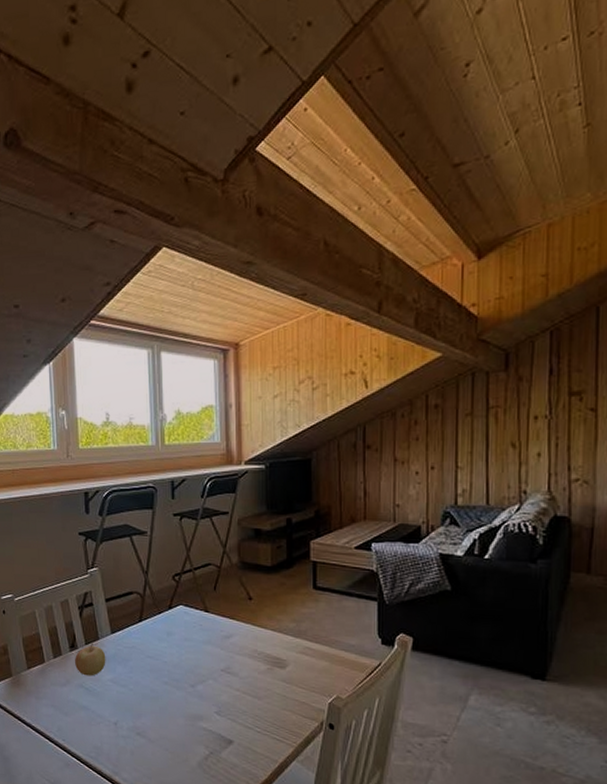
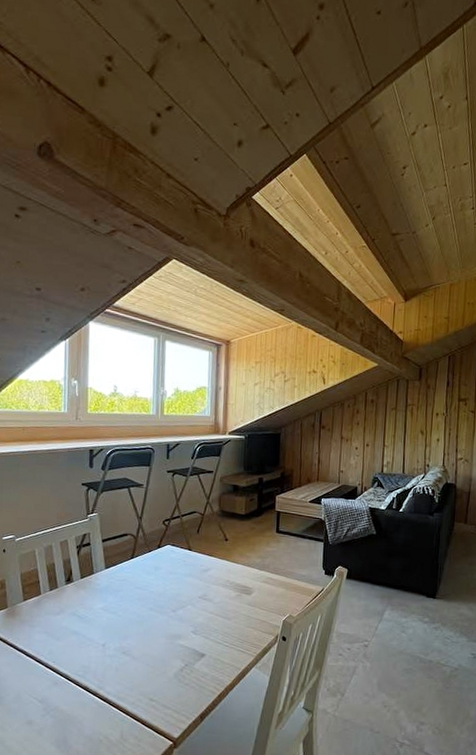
fruit: present [75,644,106,676] -> none [70,578,99,606]

